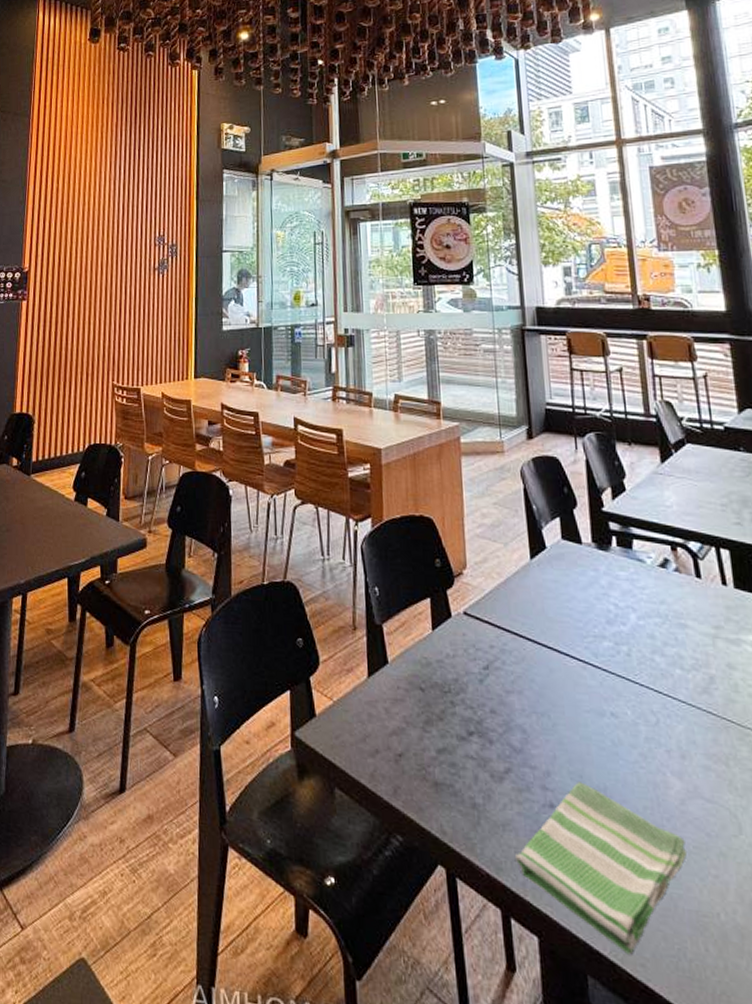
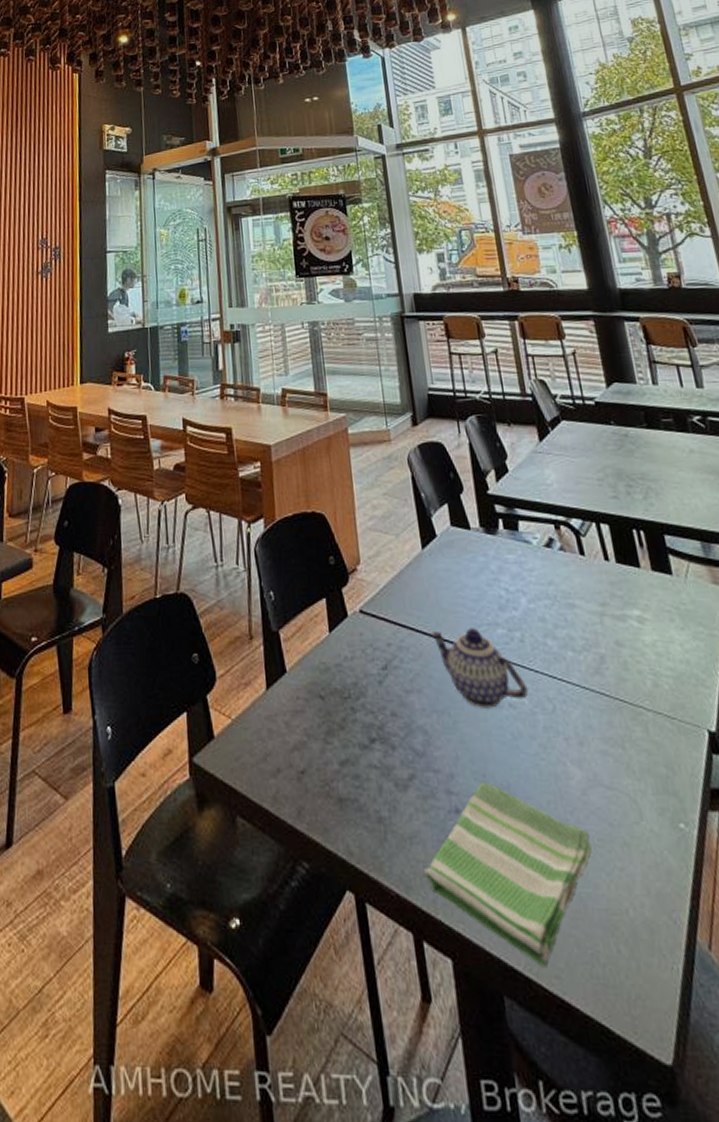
teapot: none [533,637,632,715] -> present [429,628,529,708]

